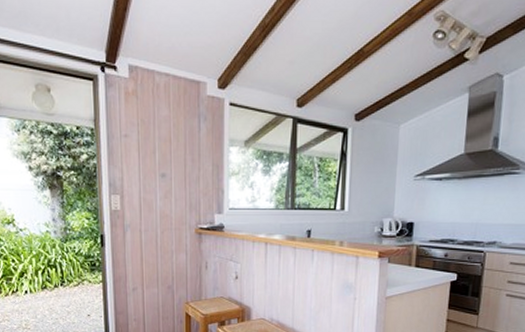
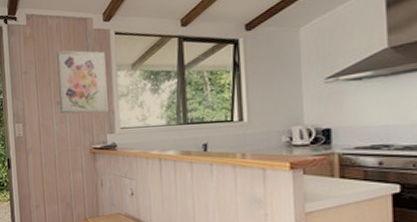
wall art: none [164,115,218,191] -> present [57,50,108,115]

